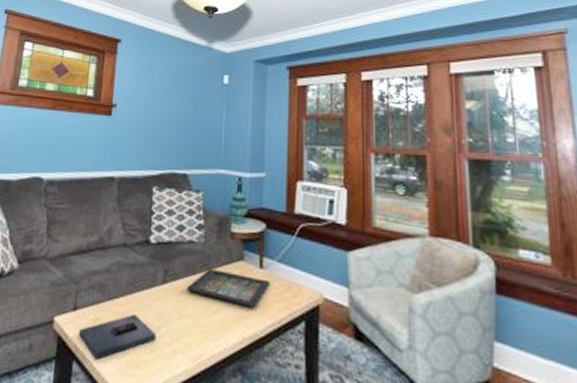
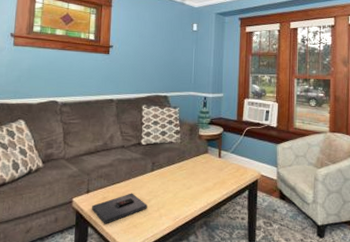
icon panel: present [186,269,270,308] -> none [168,160,225,183]

